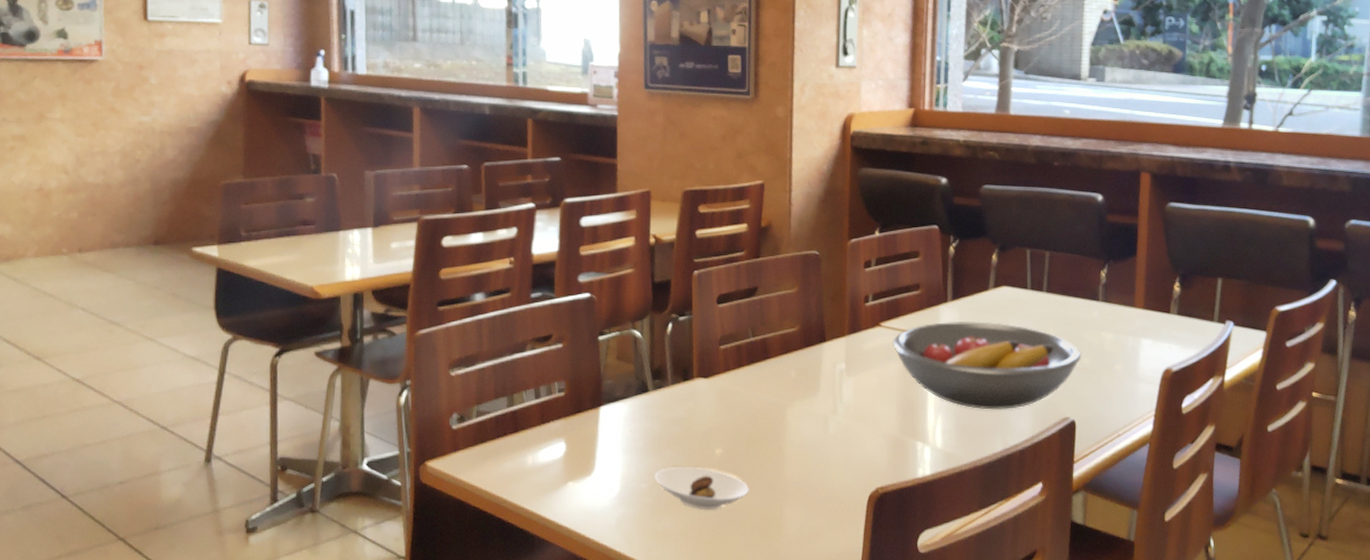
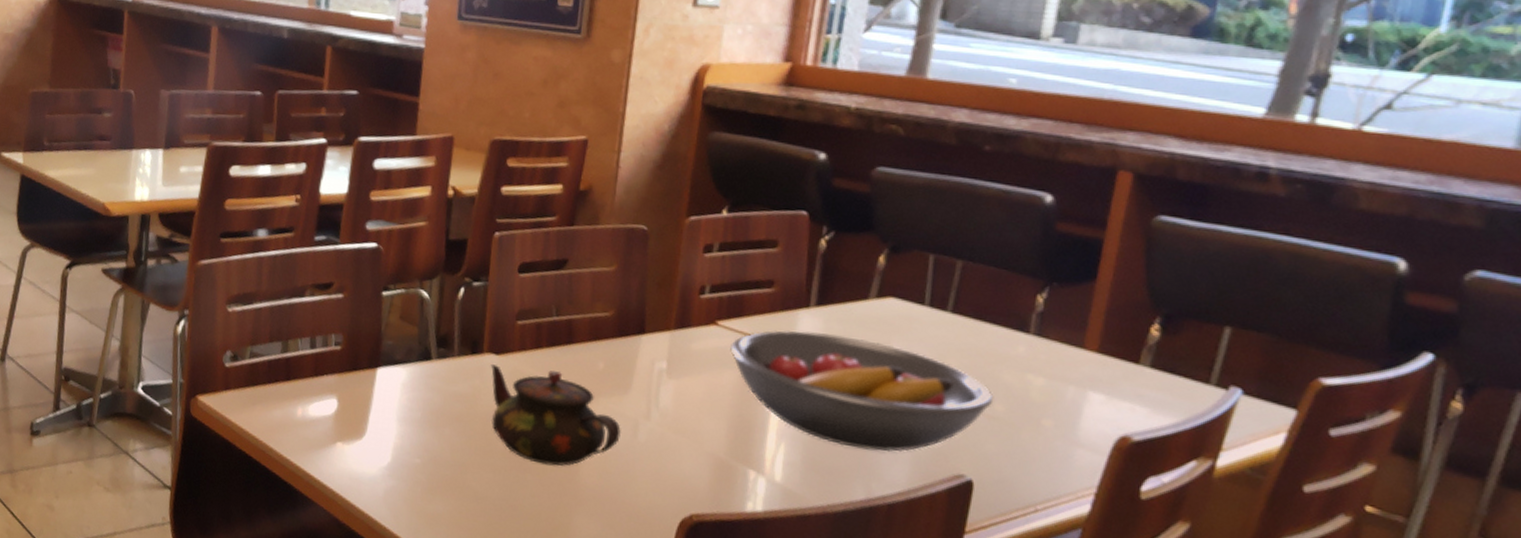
saucer: present [655,466,749,511] -> none [429,445,536,502]
teapot: none [701,385,815,468] -> present [490,364,621,466]

